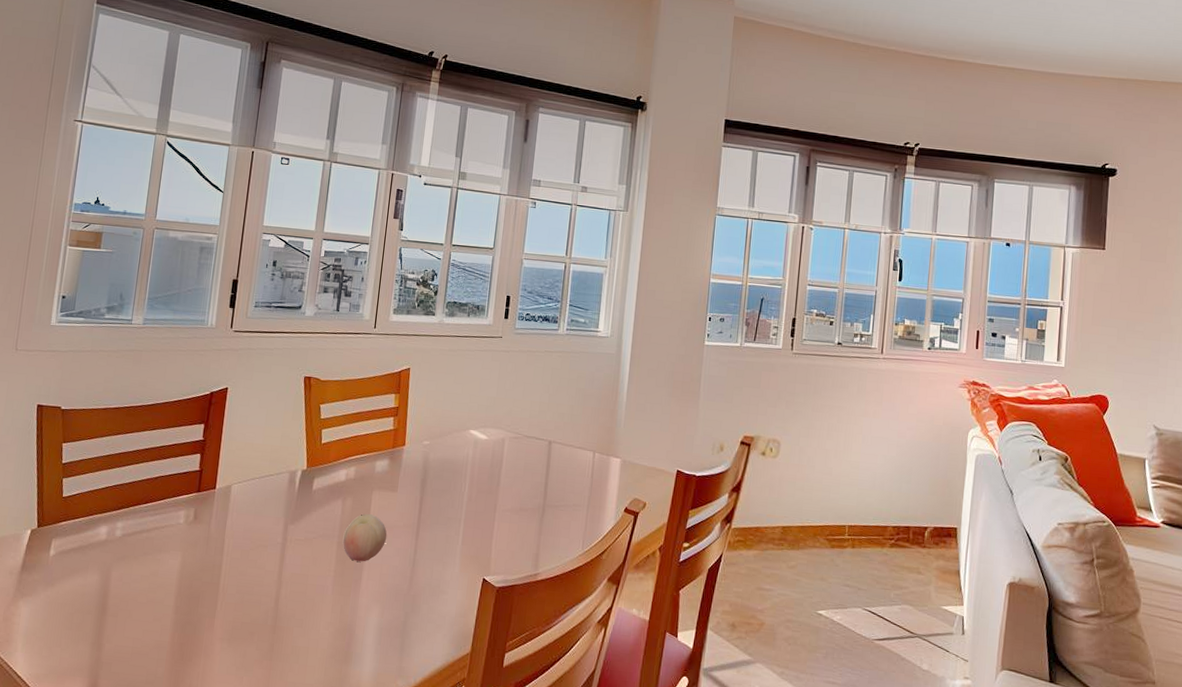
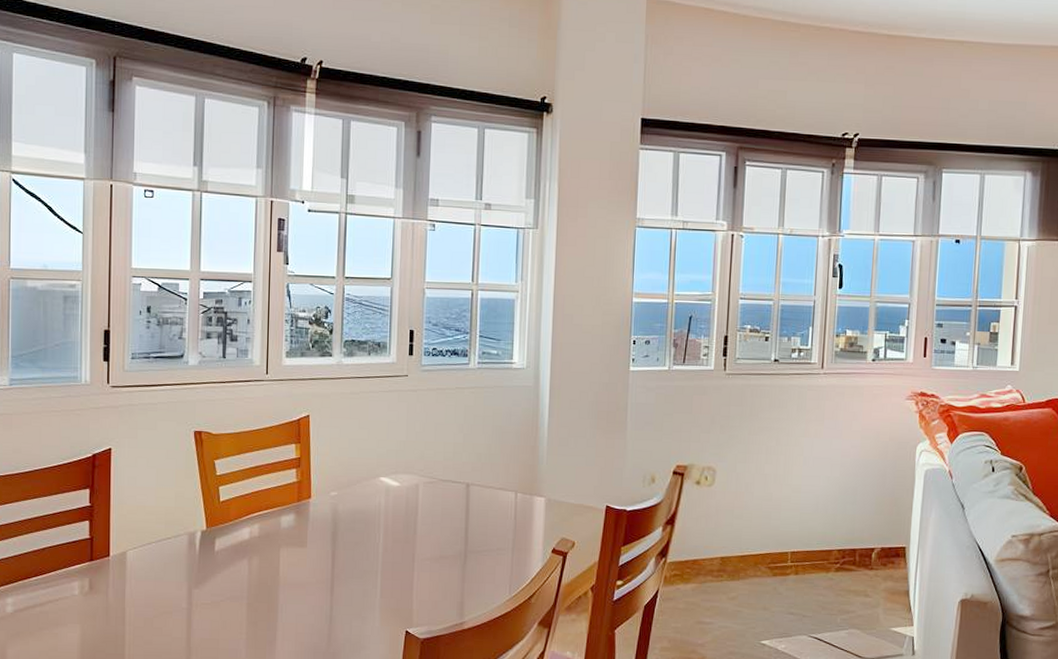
fruit: present [342,514,387,562] -> none [252,572,300,622]

